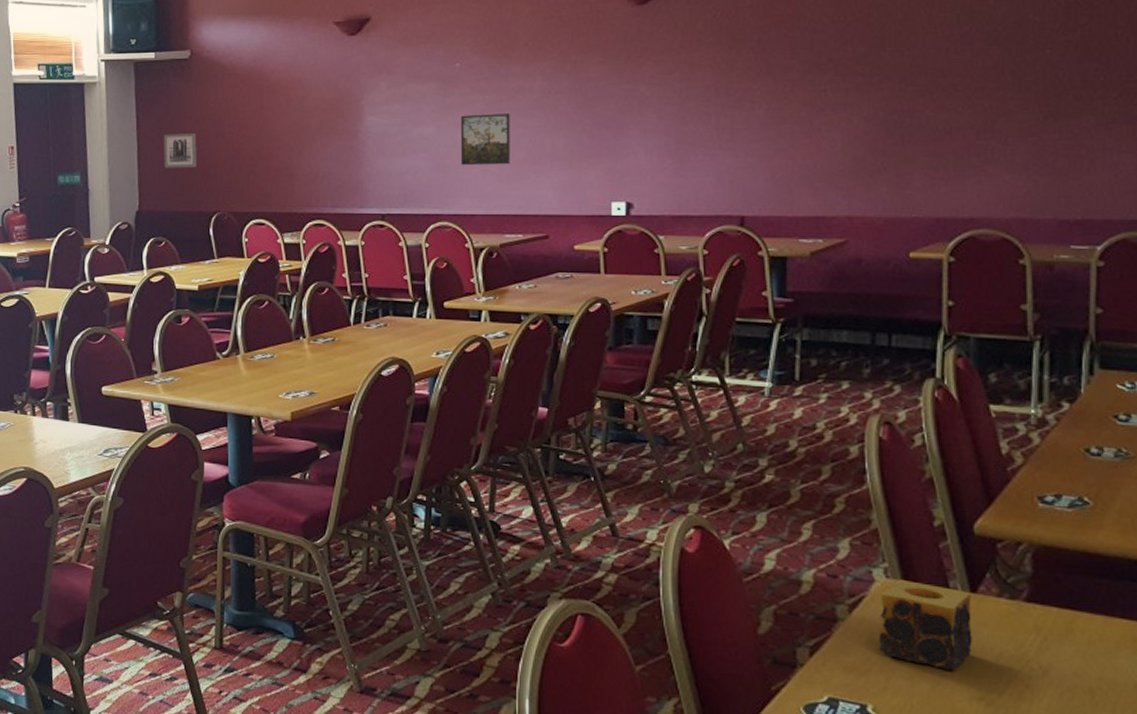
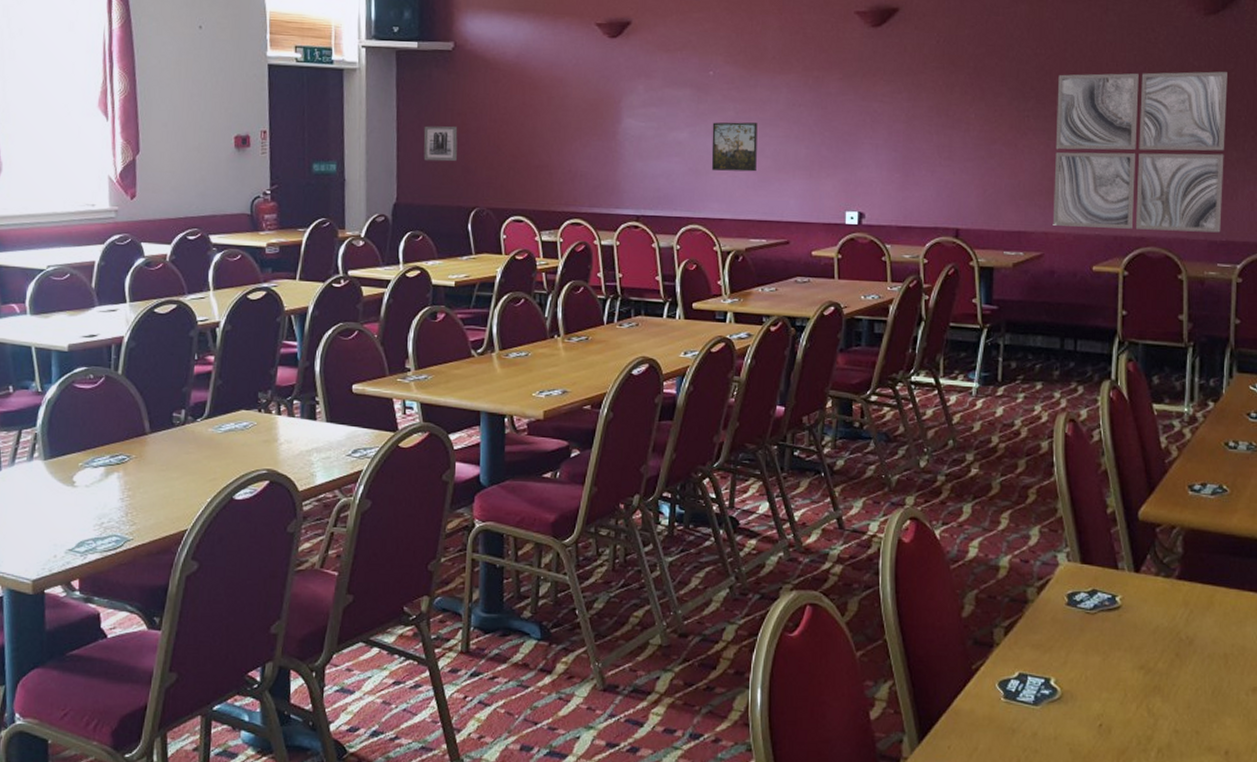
wall art: none [858,26,1080,210] -> present [1052,71,1227,233]
candle: present [878,580,972,672] -> none [1061,563,1135,644]

